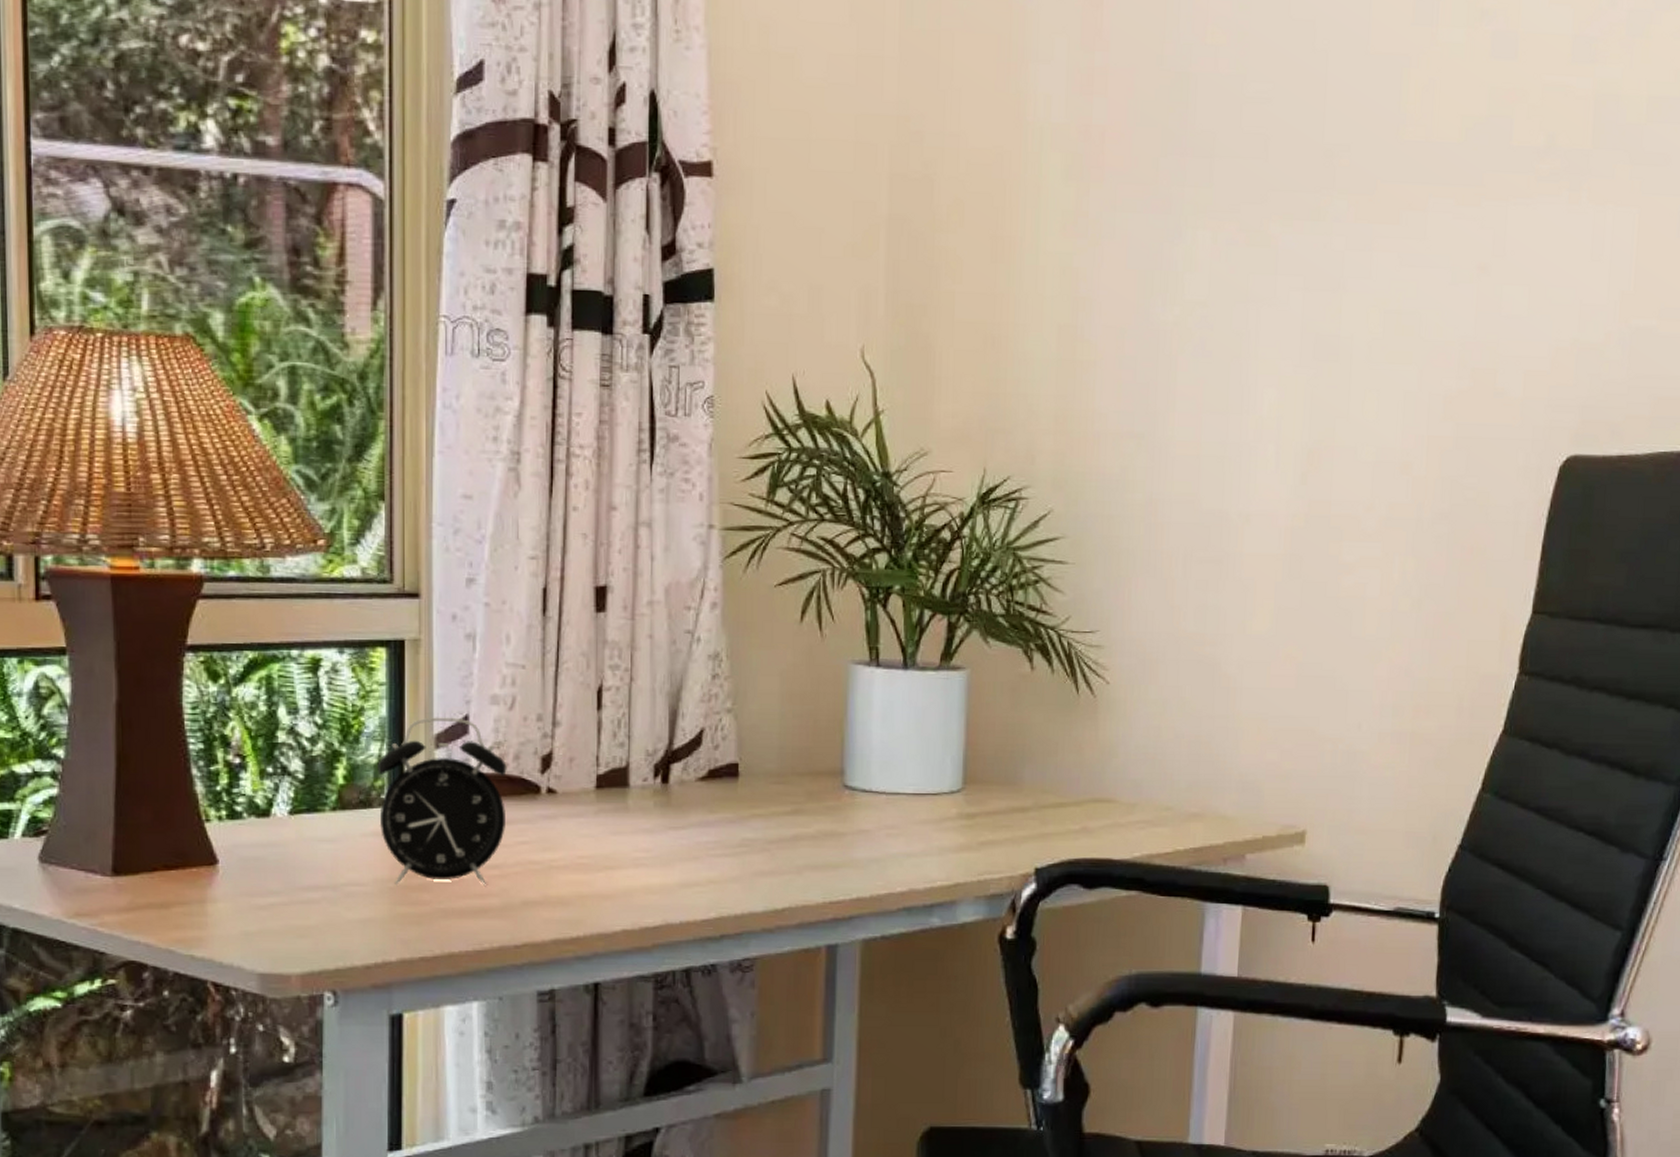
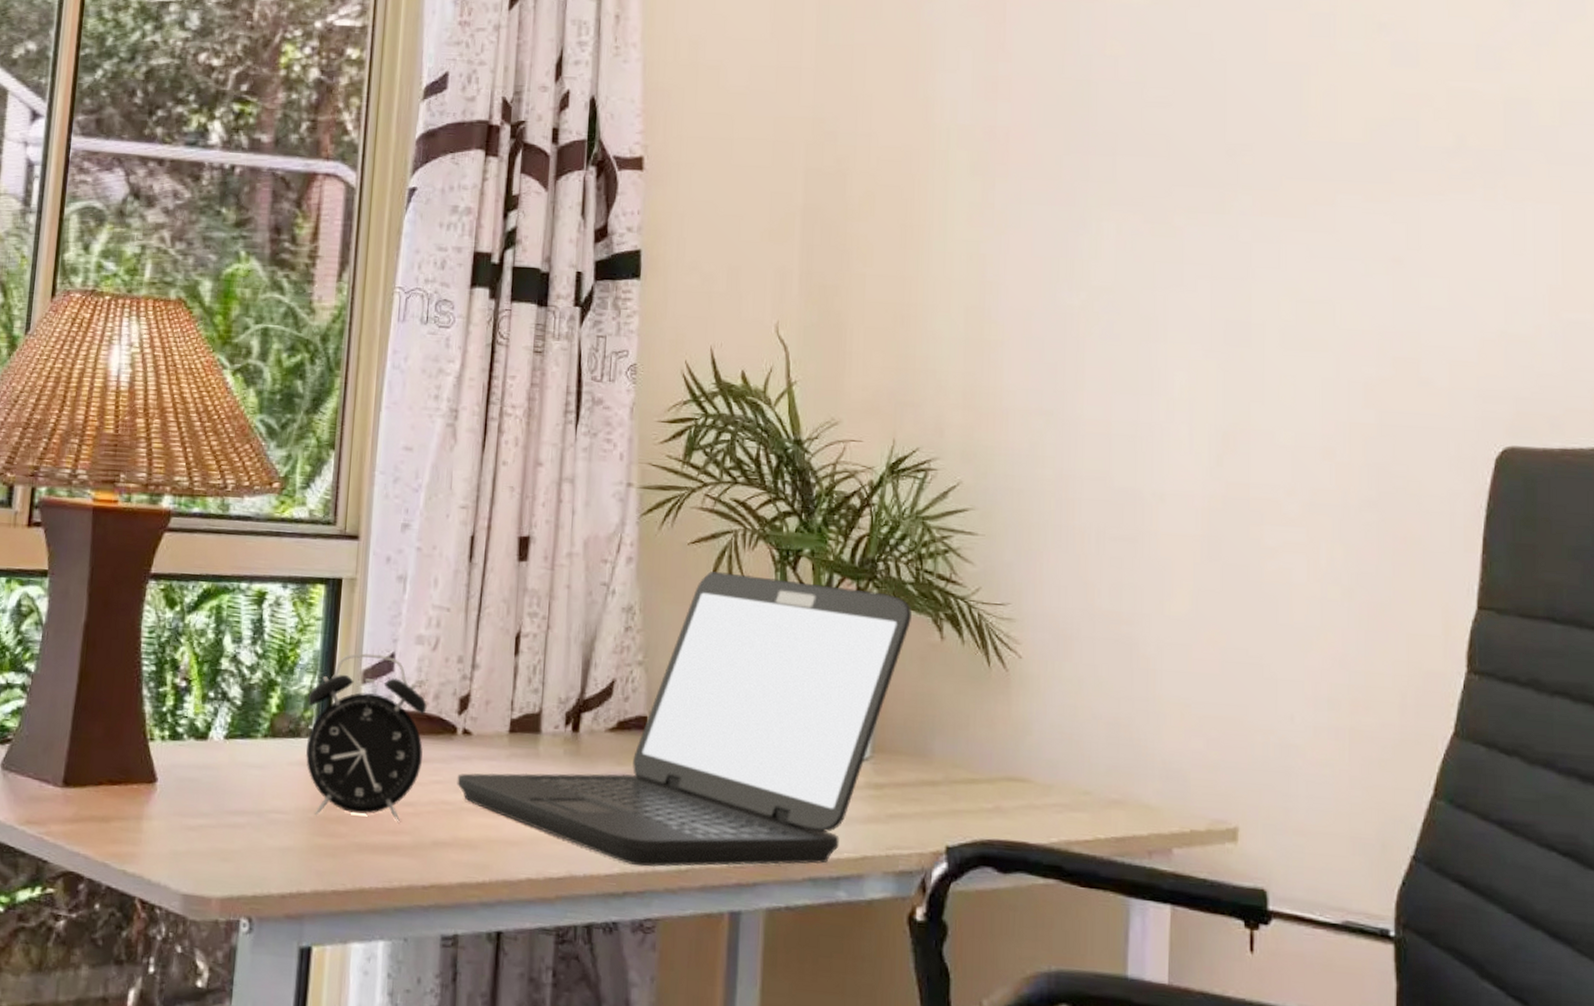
laptop: none [544,613,1002,910] -> present [457,571,912,867]

